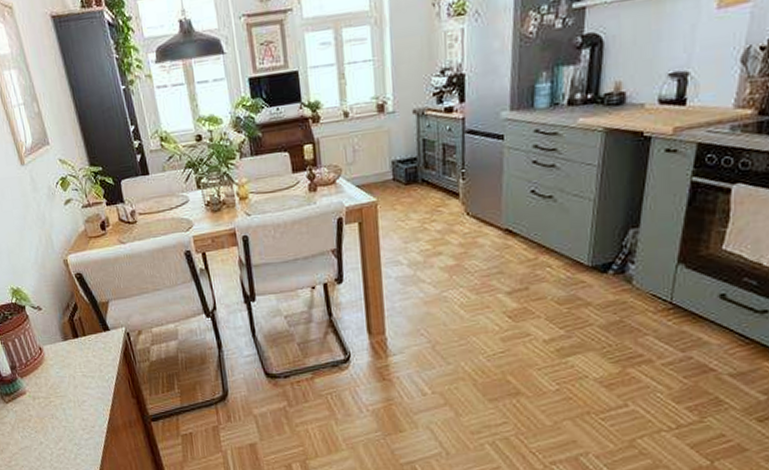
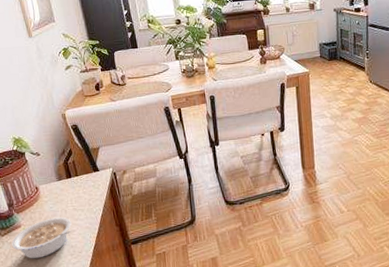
legume: none [16,384,83,432] -> present [11,217,72,259]

